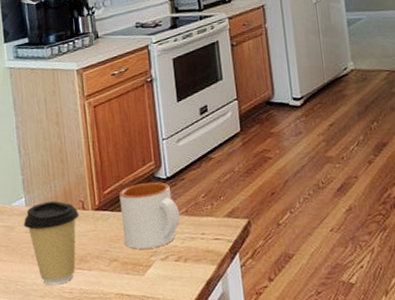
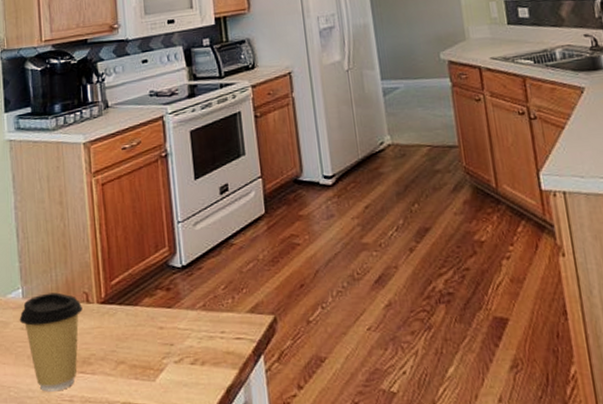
mug: present [119,182,180,249] -> none [128,271,197,350]

